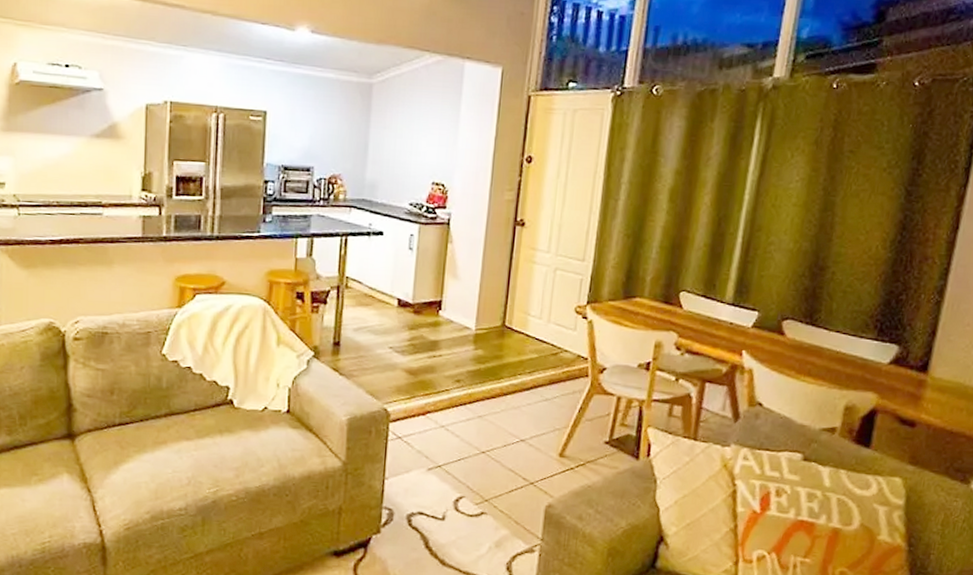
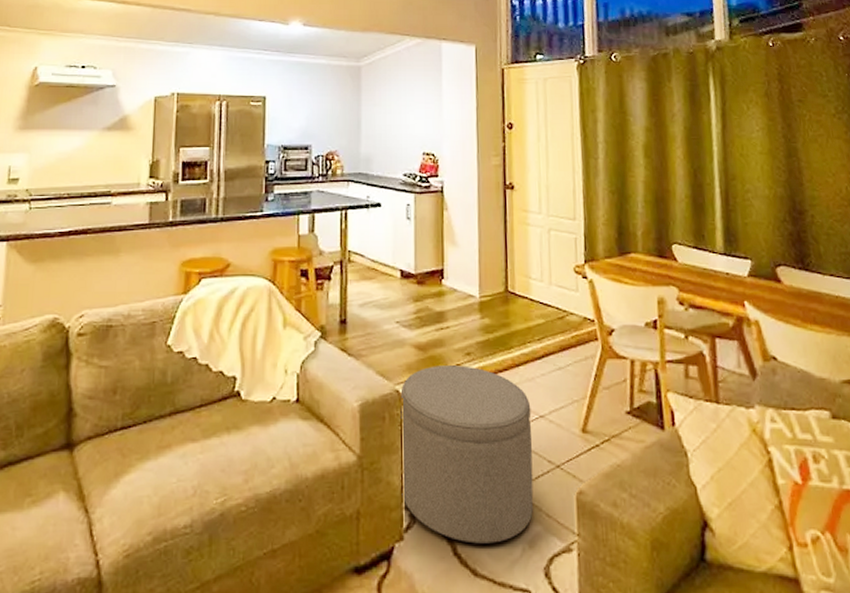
ottoman: none [382,389,514,541] -> present [400,365,534,544]

